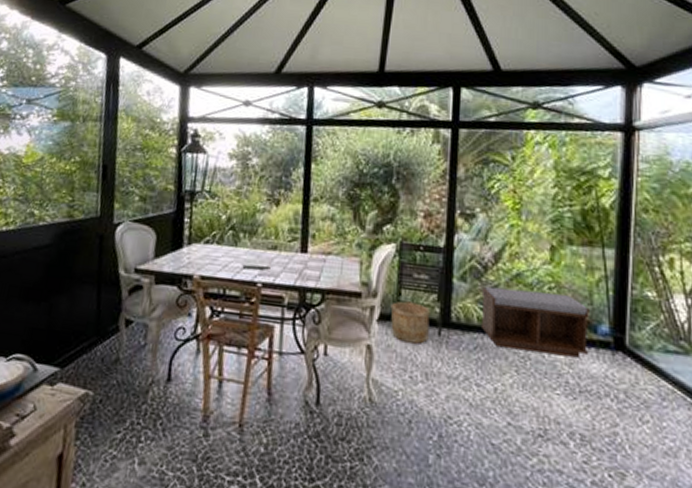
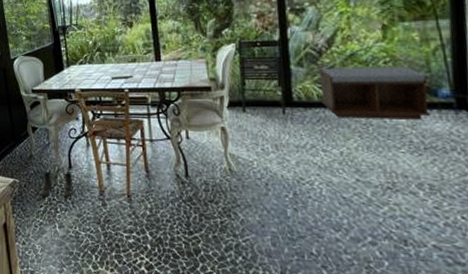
boots: none [121,383,171,423] -> present [41,171,73,198]
wooden bucket: present [390,301,430,344] -> none [237,89,275,122]

